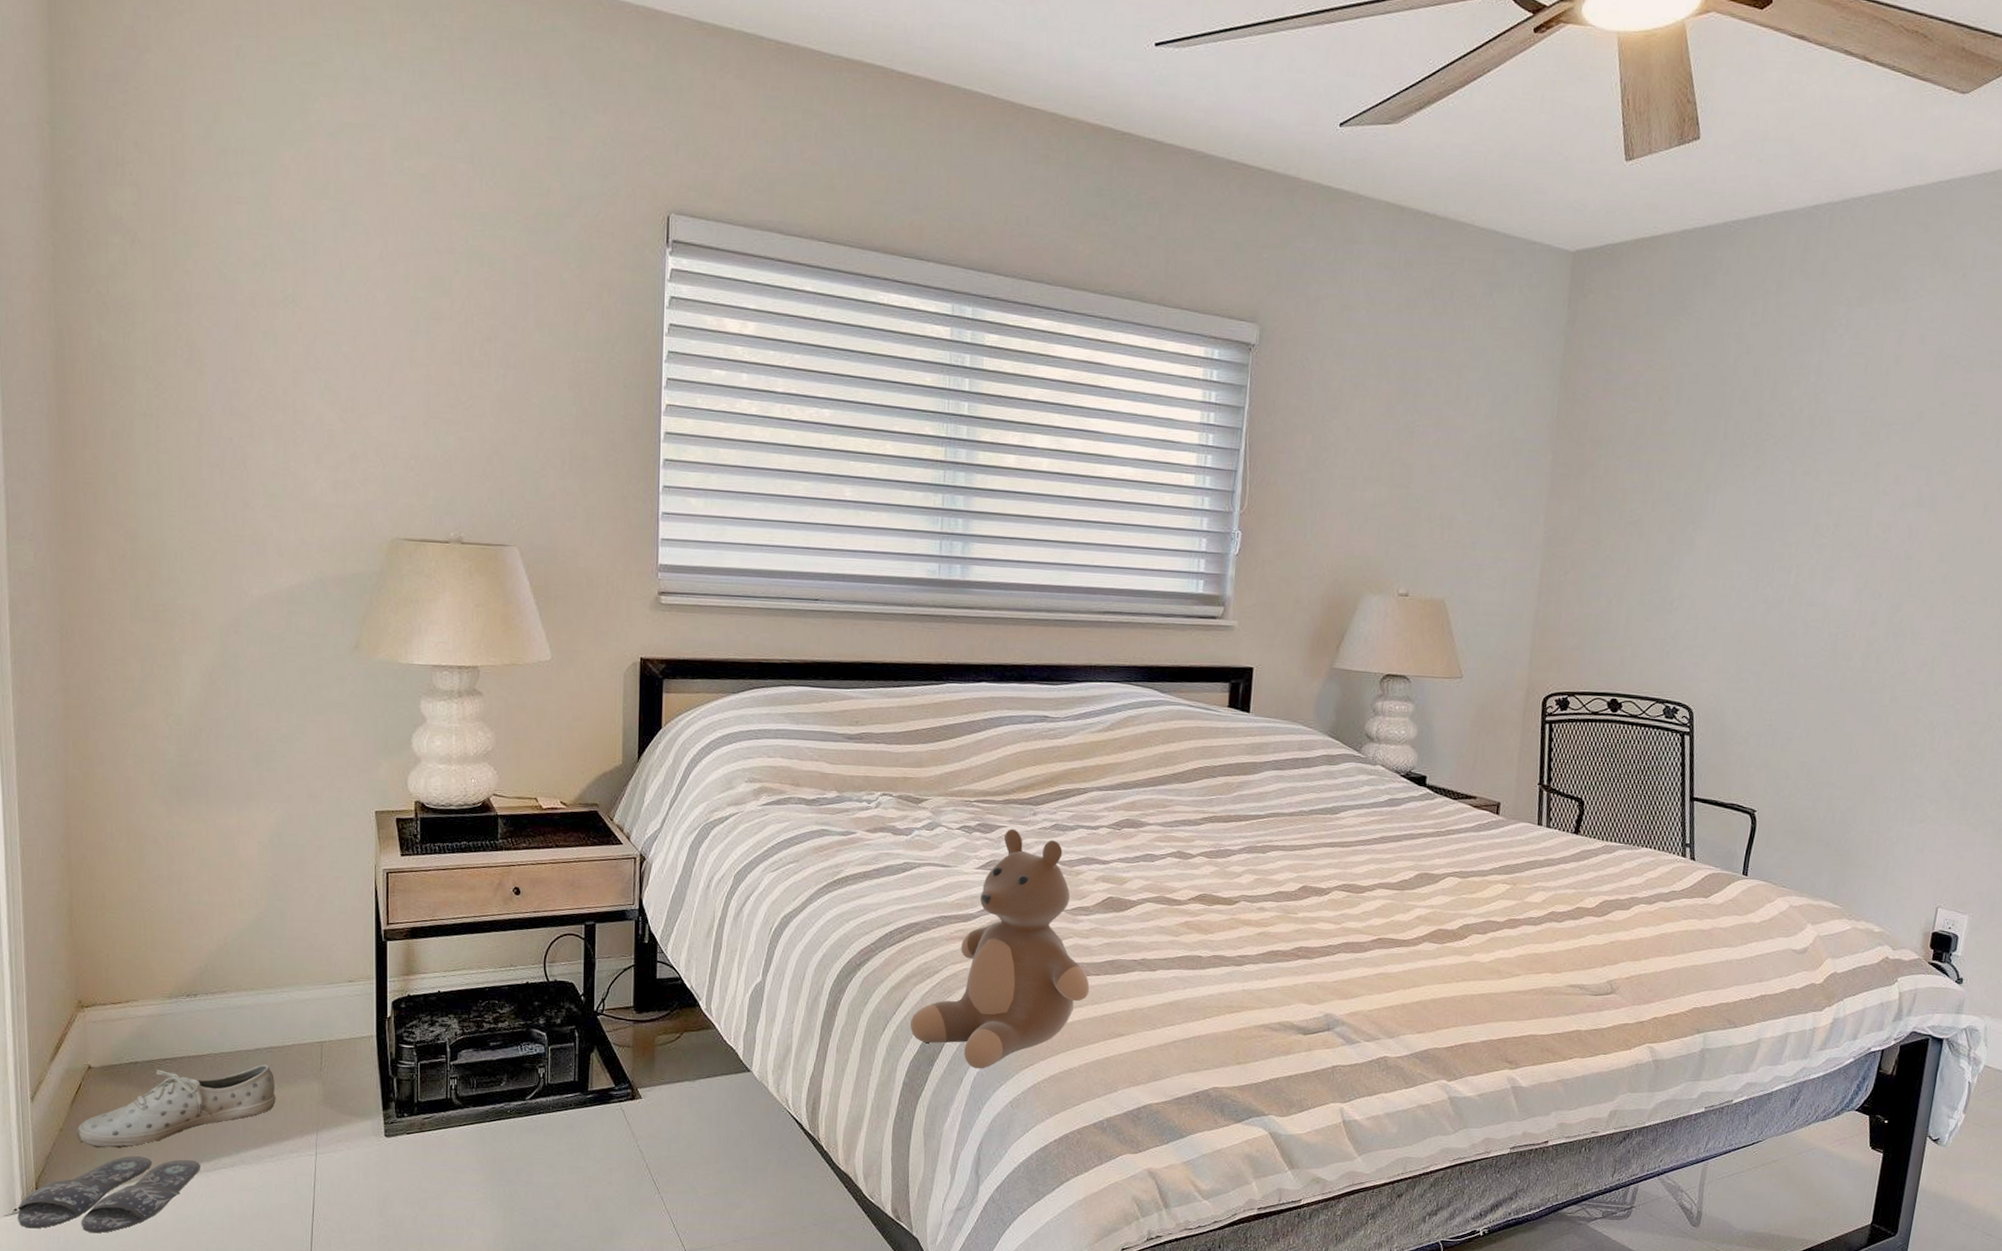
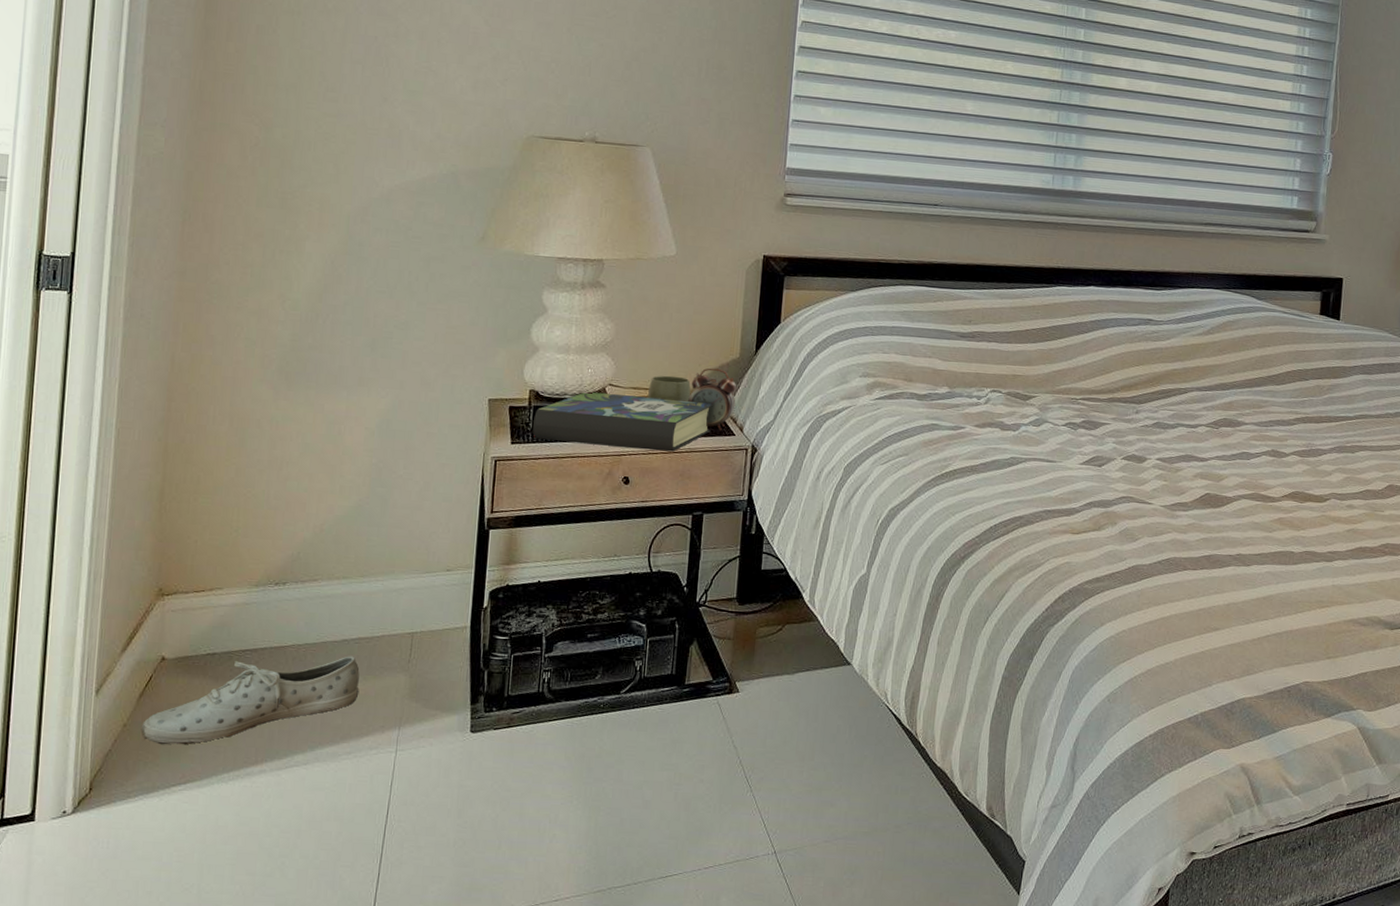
slippers: present [17,1156,200,1234] -> none [65,753,271,838]
book: none [421,801,598,862] -> present [533,391,713,452]
mug: none [532,784,576,812] -> present [647,375,691,403]
alarm clock: none [573,775,622,840] -> present [688,368,737,431]
teddy bear: present [909,828,1090,1069] -> none [1011,426,1187,663]

